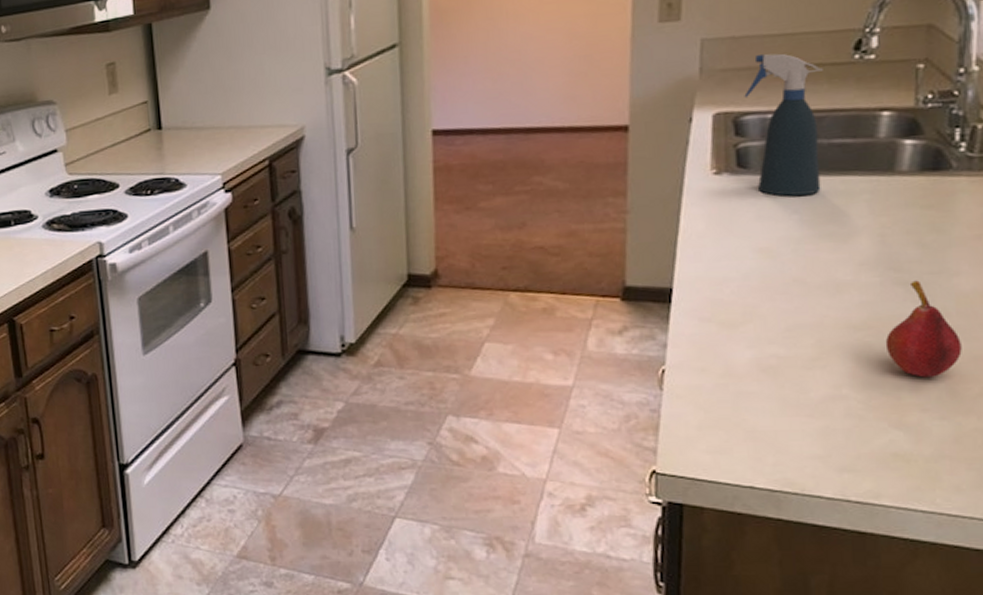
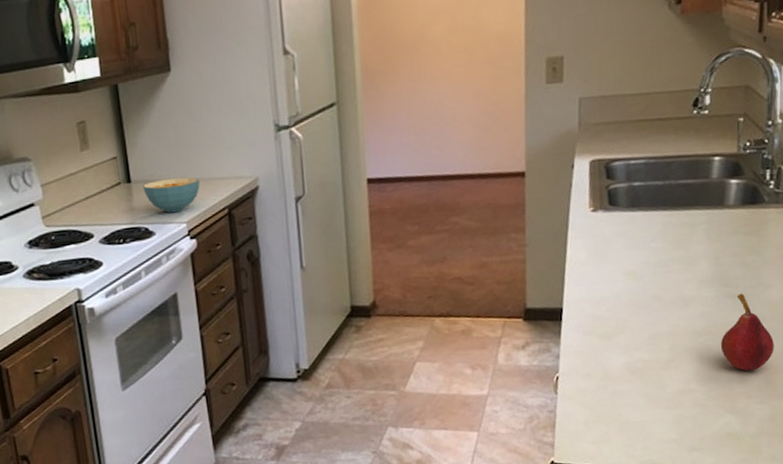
cereal bowl: none [175,124,238,163] -> present [143,177,200,213]
spray bottle: present [744,53,823,196] -> none [613,109,672,228]

